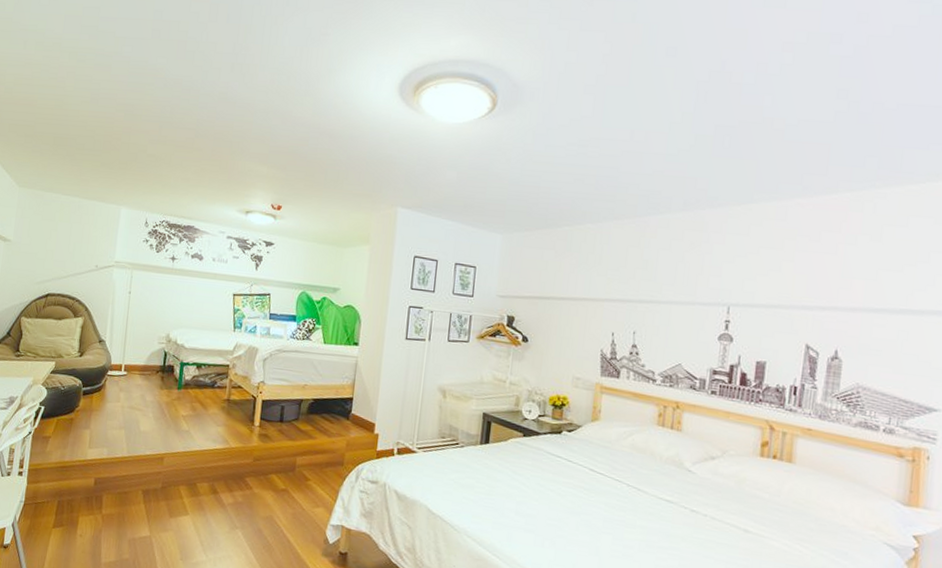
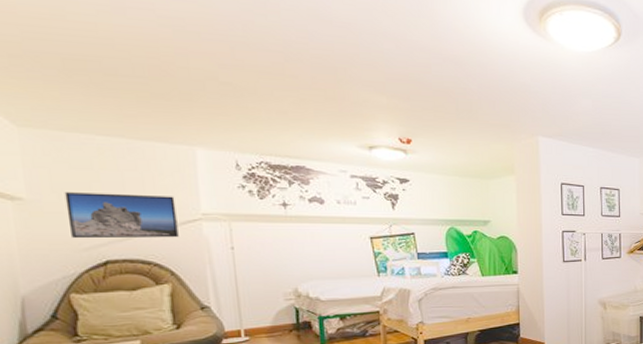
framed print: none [32,237,100,280] -> present [64,192,179,239]

